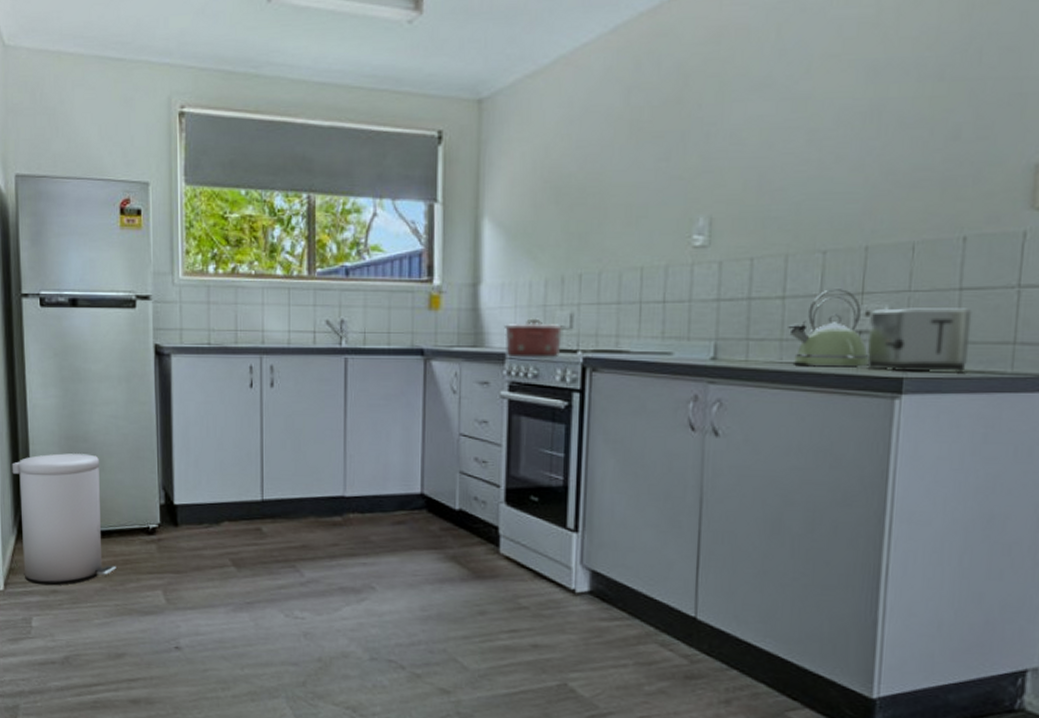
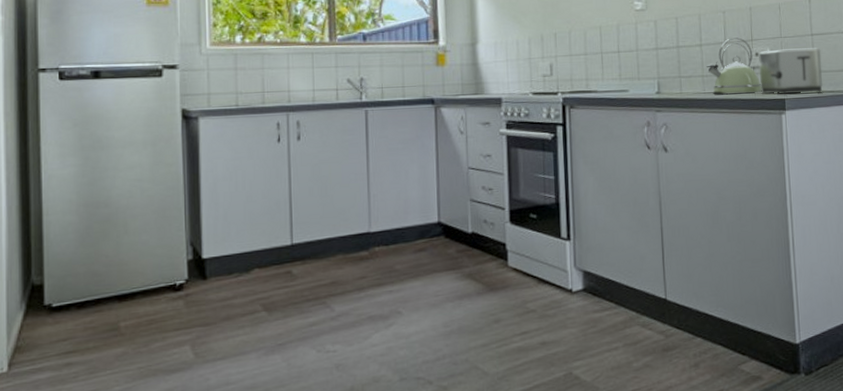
pedal bin: present [12,453,116,586] -> none [21,219,140,360]
casserole: present [503,318,565,358] -> none [498,69,547,101]

